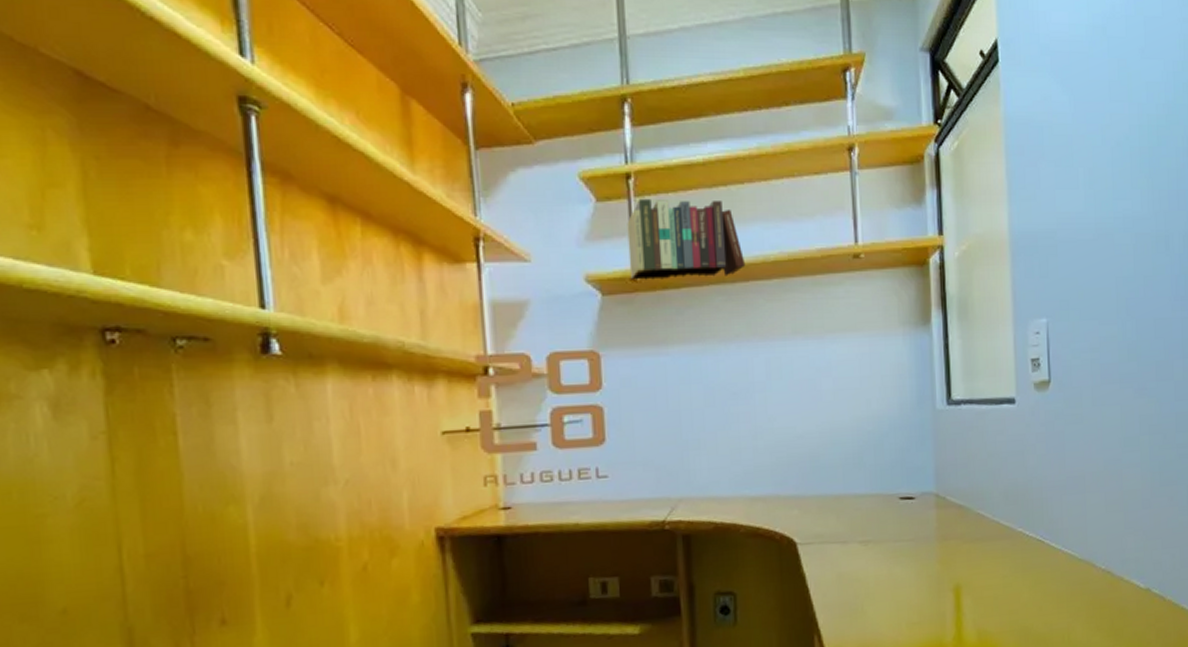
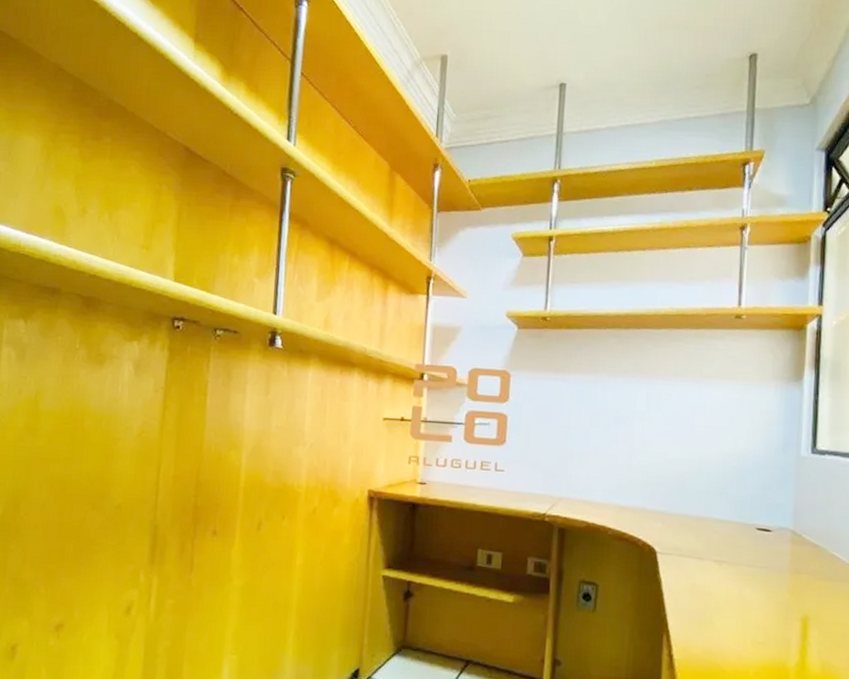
books: present [627,198,746,280] -> none [542,256,639,323]

